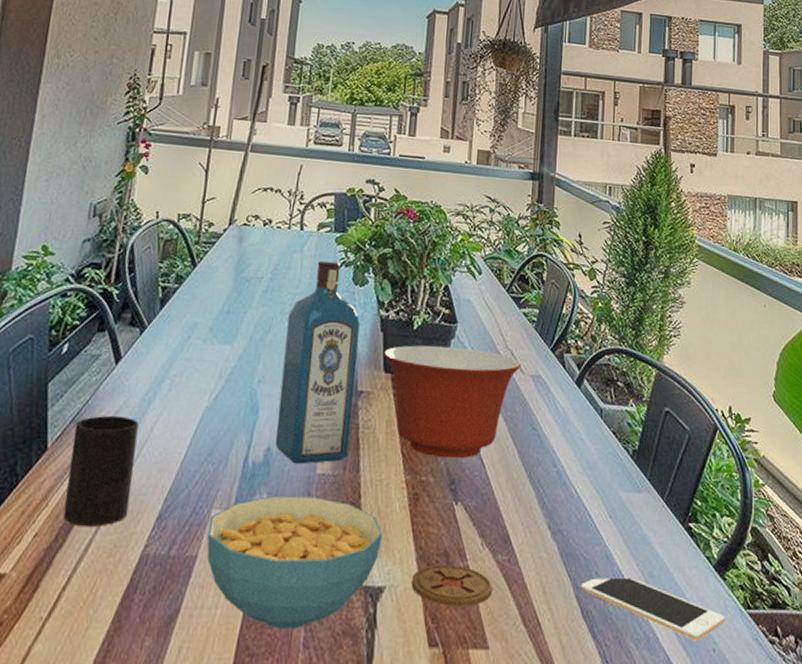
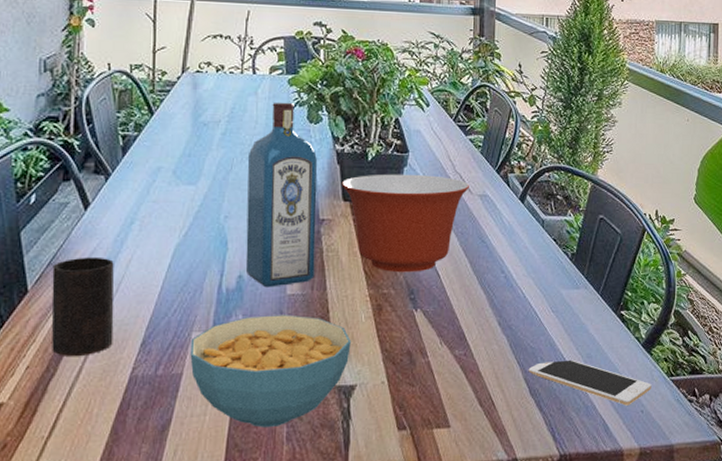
coaster: present [411,564,493,607] -> none [379,361,451,396]

